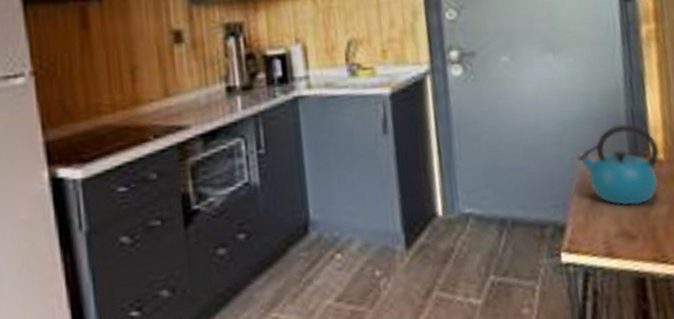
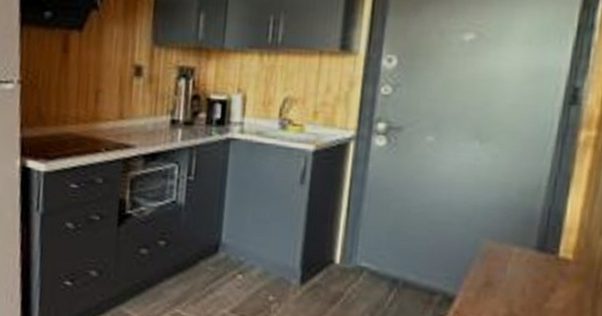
kettle: present [576,124,660,206] -> none [481,219,570,296]

